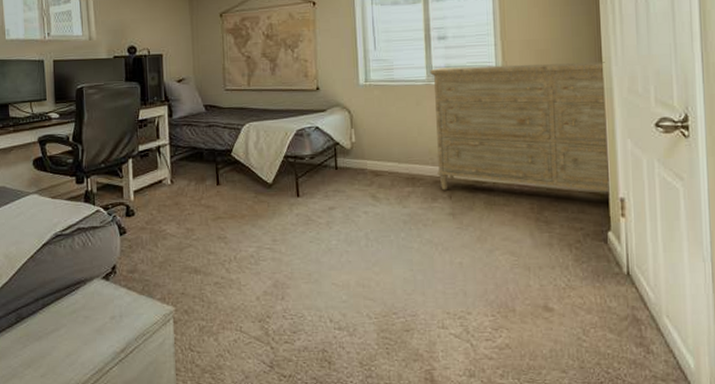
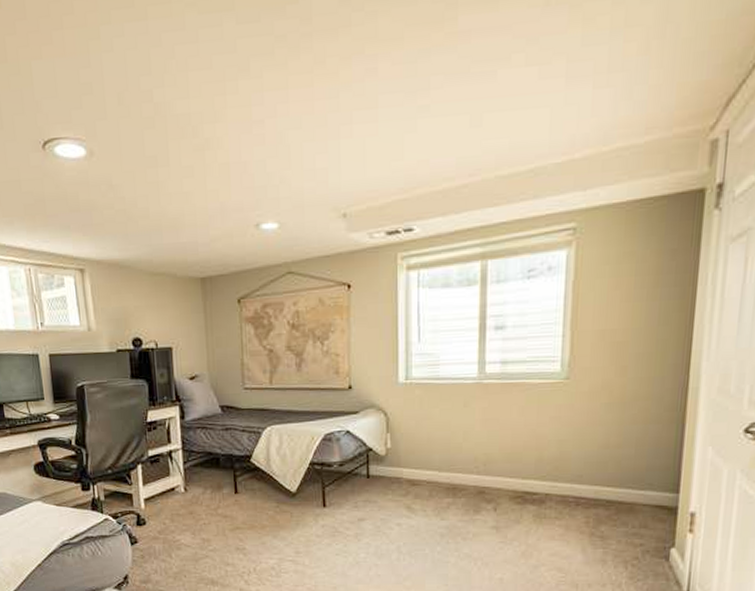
dresser: present [430,62,608,192] -> none [481,356,694,505]

